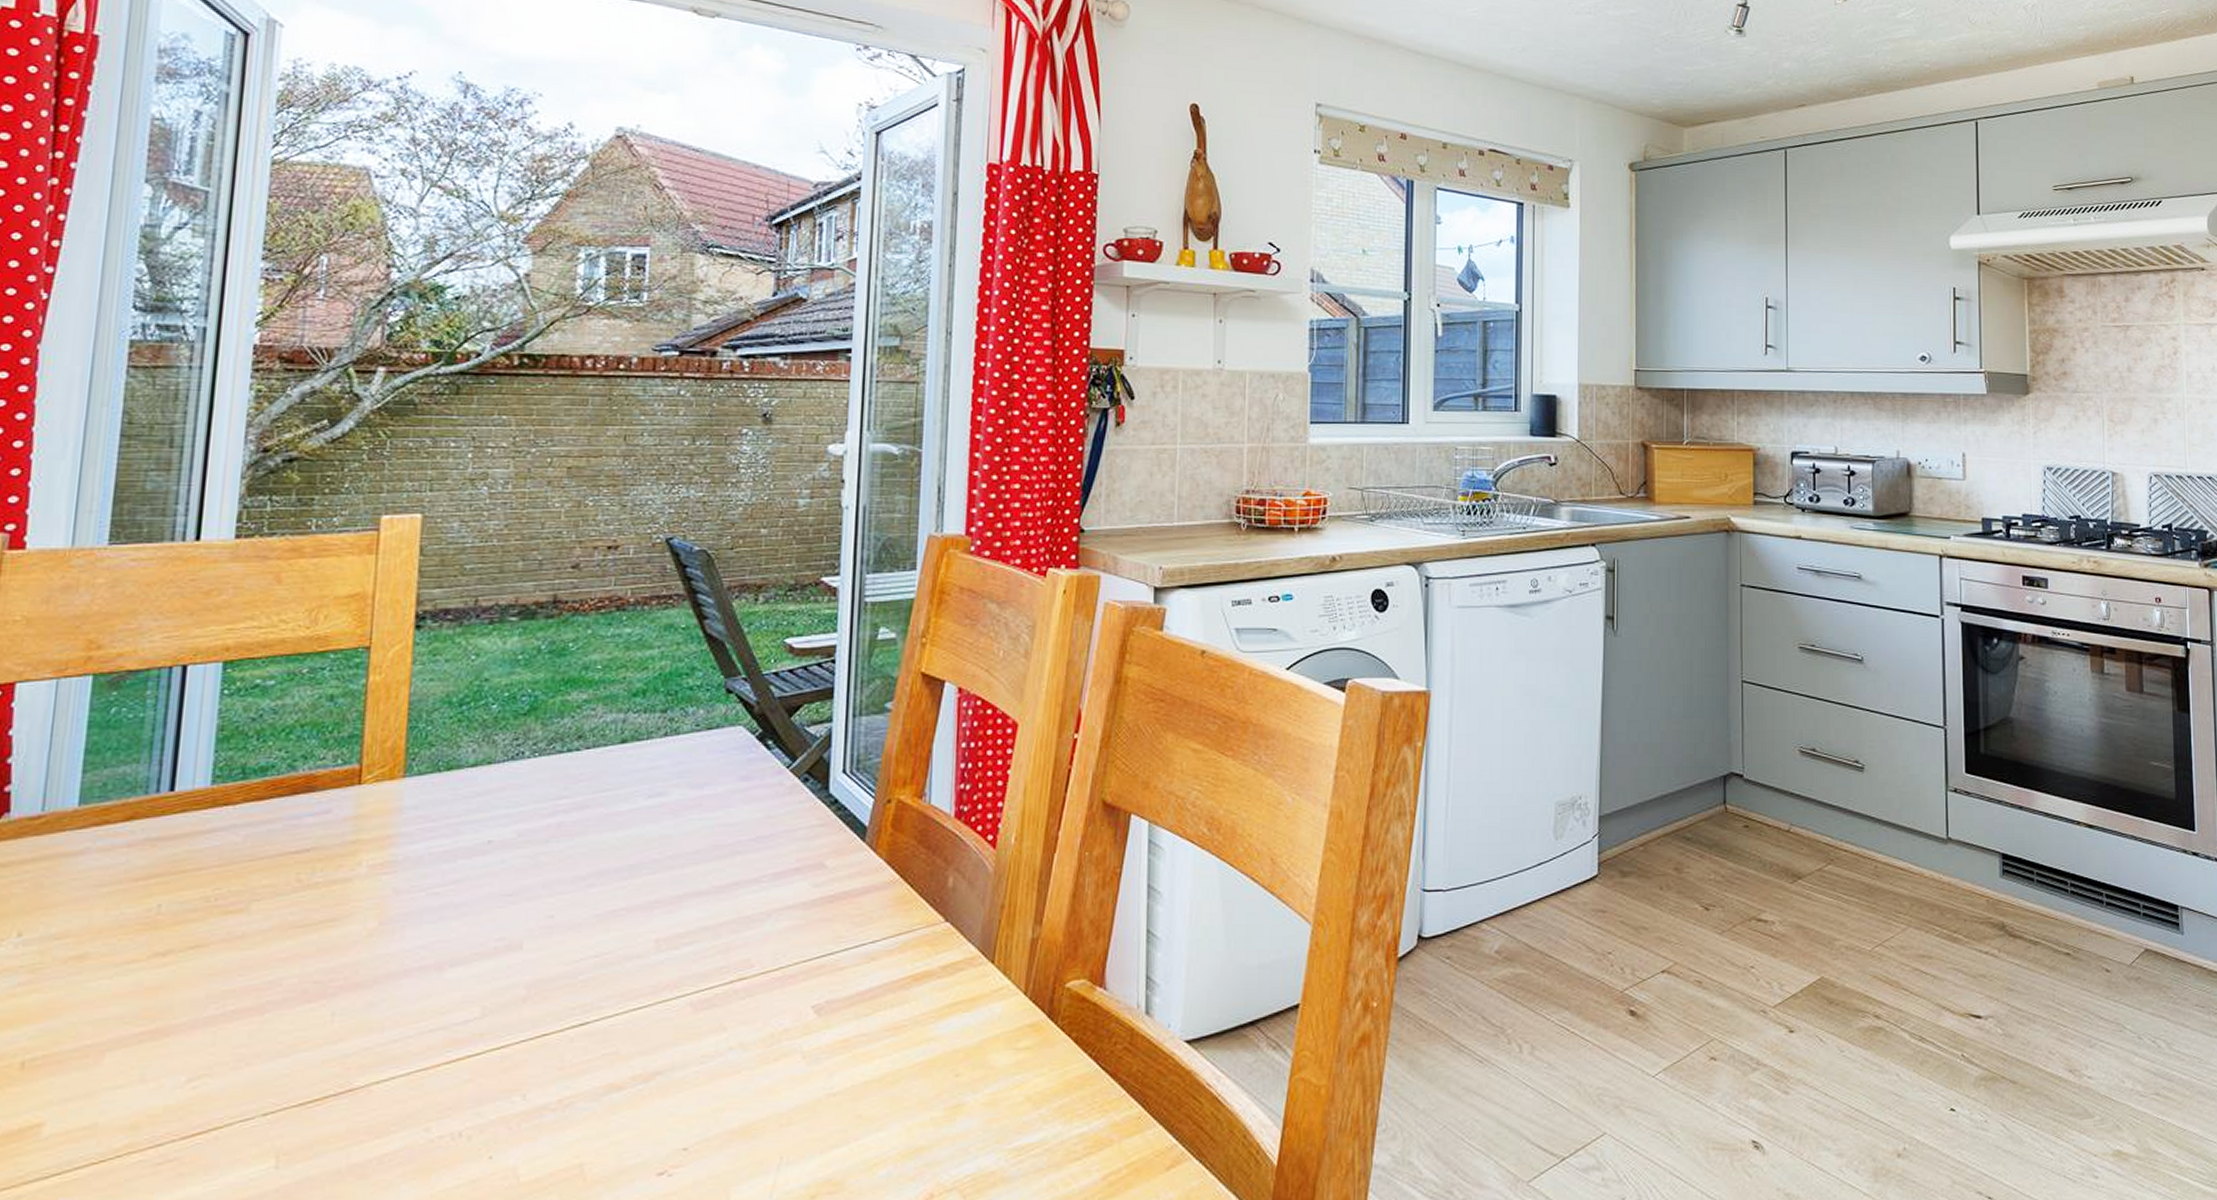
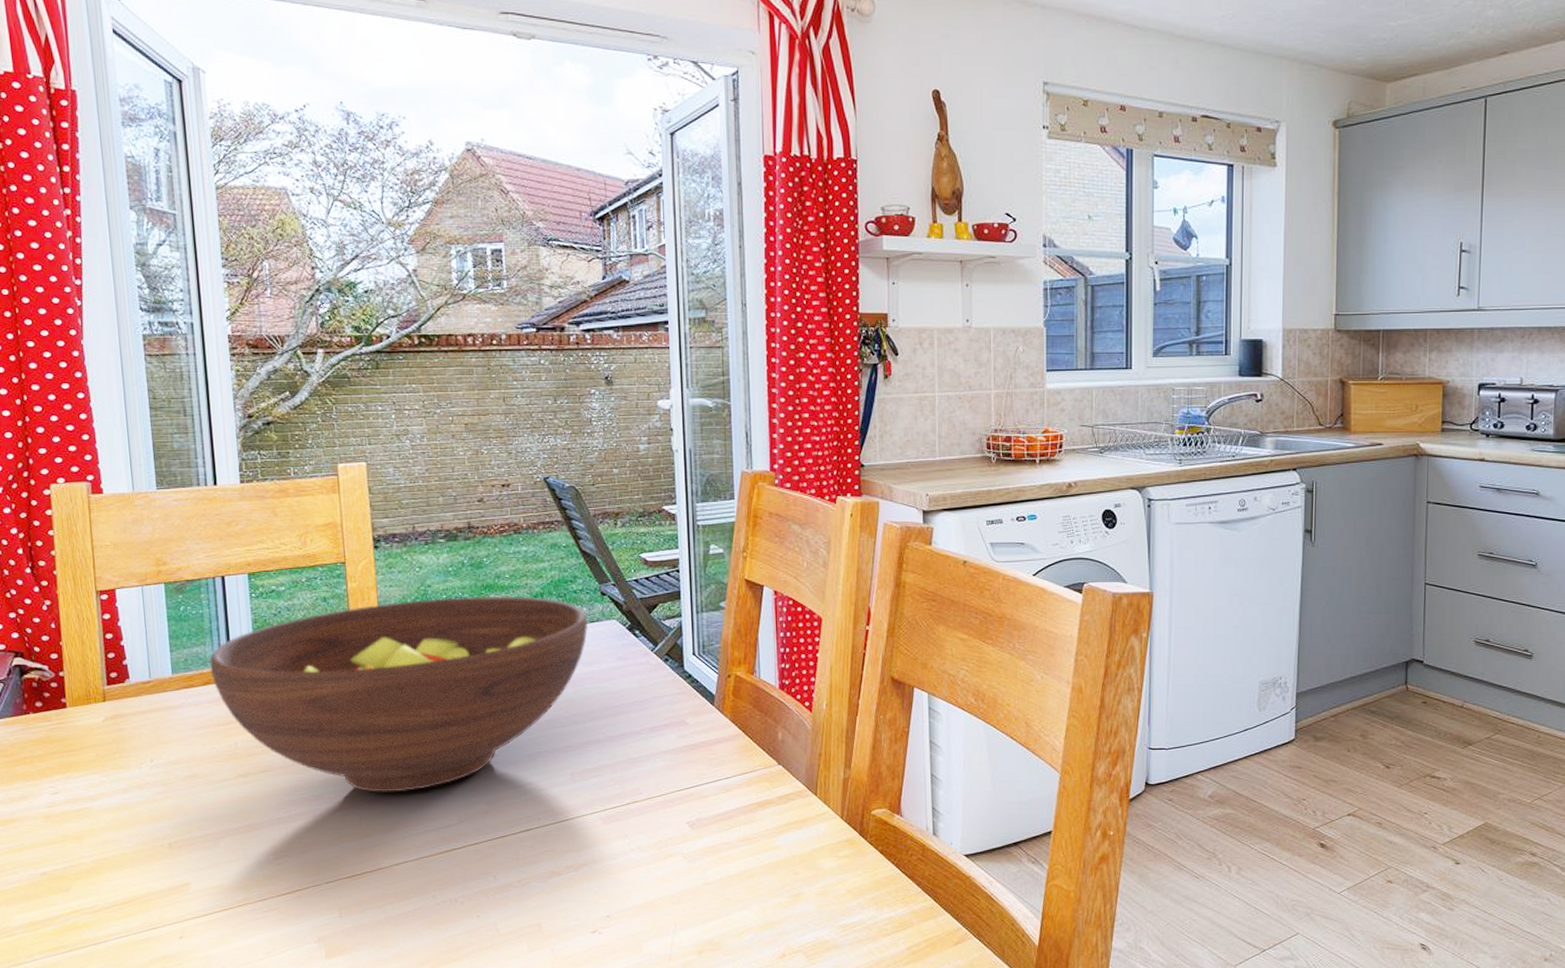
fruit bowl: none [139,693,703,975] -> present [209,595,587,793]

